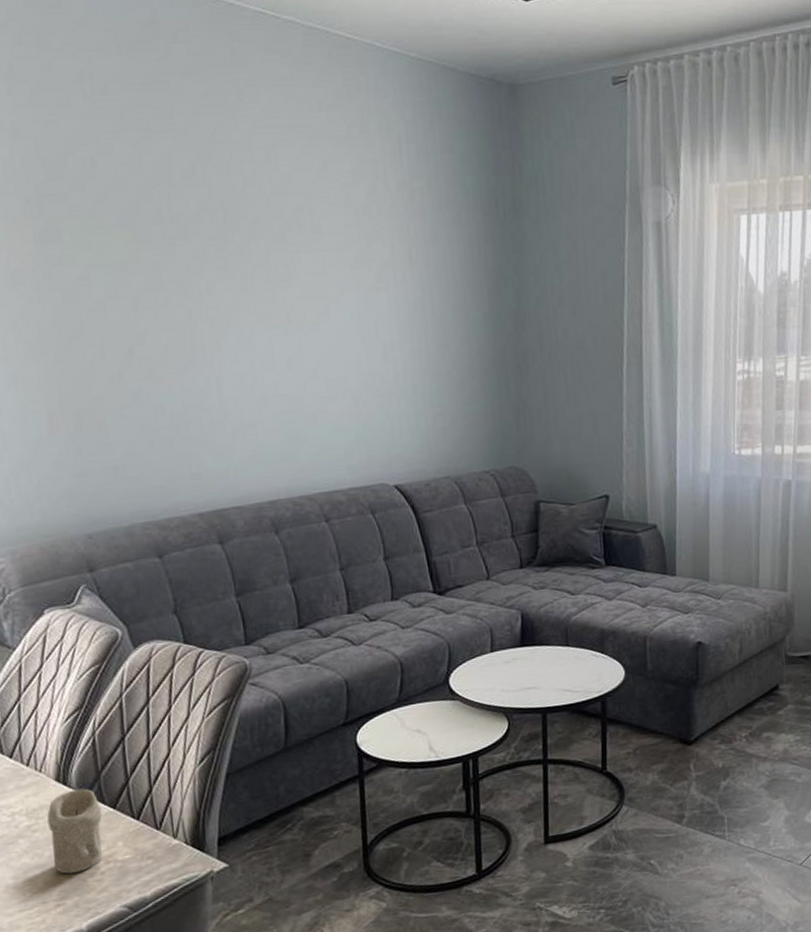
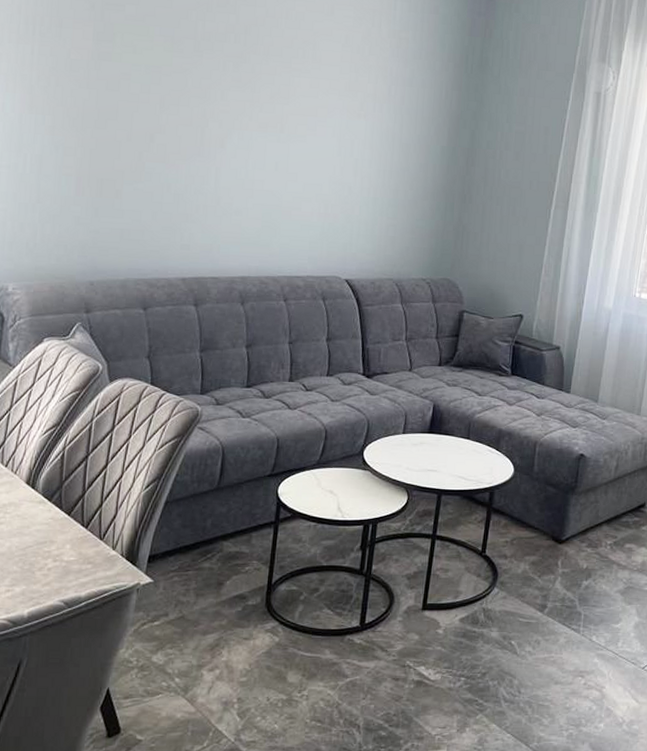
candle: present [47,788,103,874] -> none [11,493,58,565]

